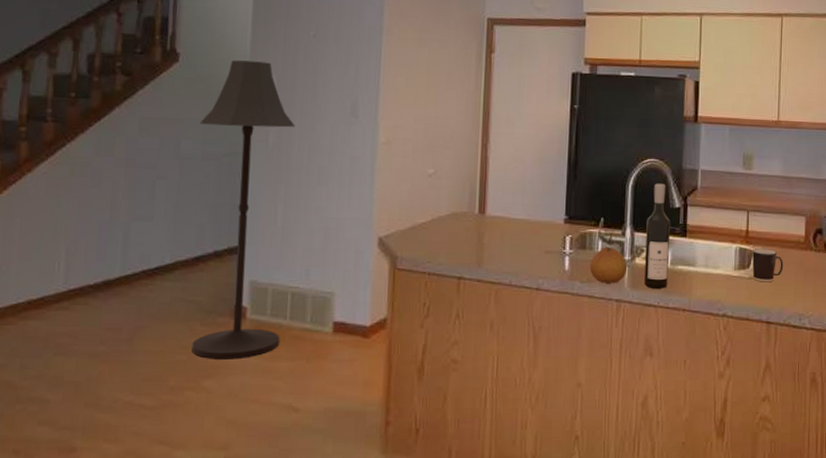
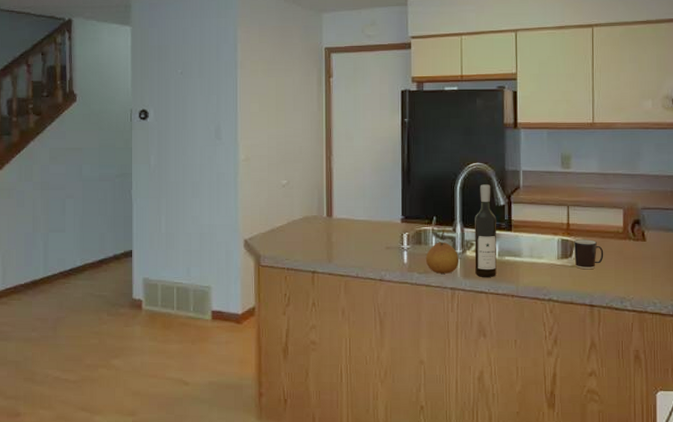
floor lamp: present [191,60,295,359] -> none [96,97,171,343]

